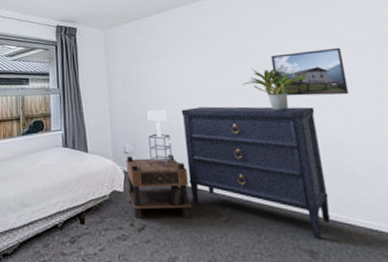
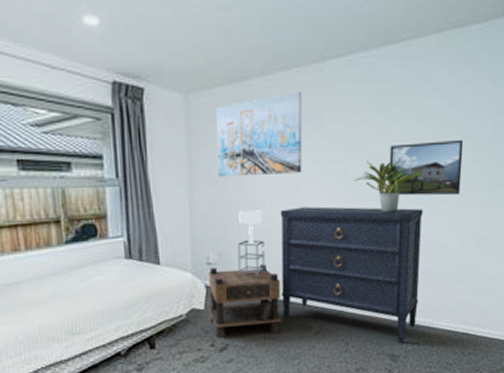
wall art: none [126,21,196,85] -> present [216,91,302,177]

